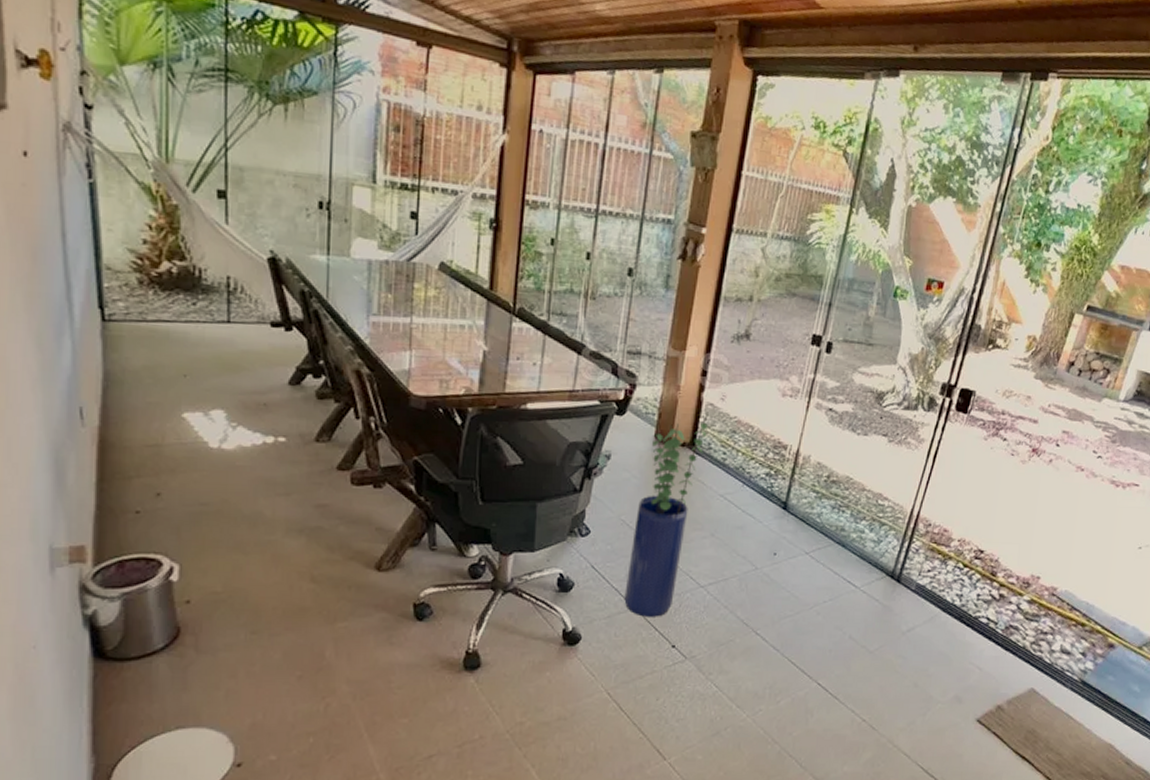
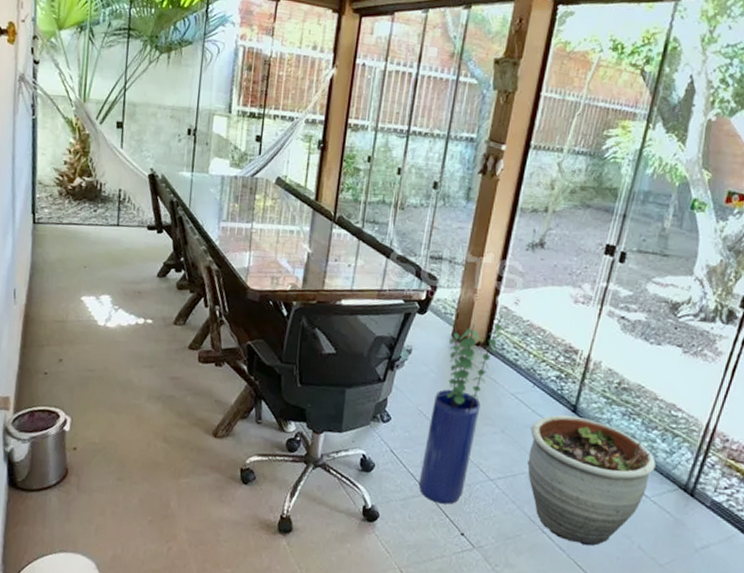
planter pot: none [739,512,865,642] -> present [527,415,656,546]

